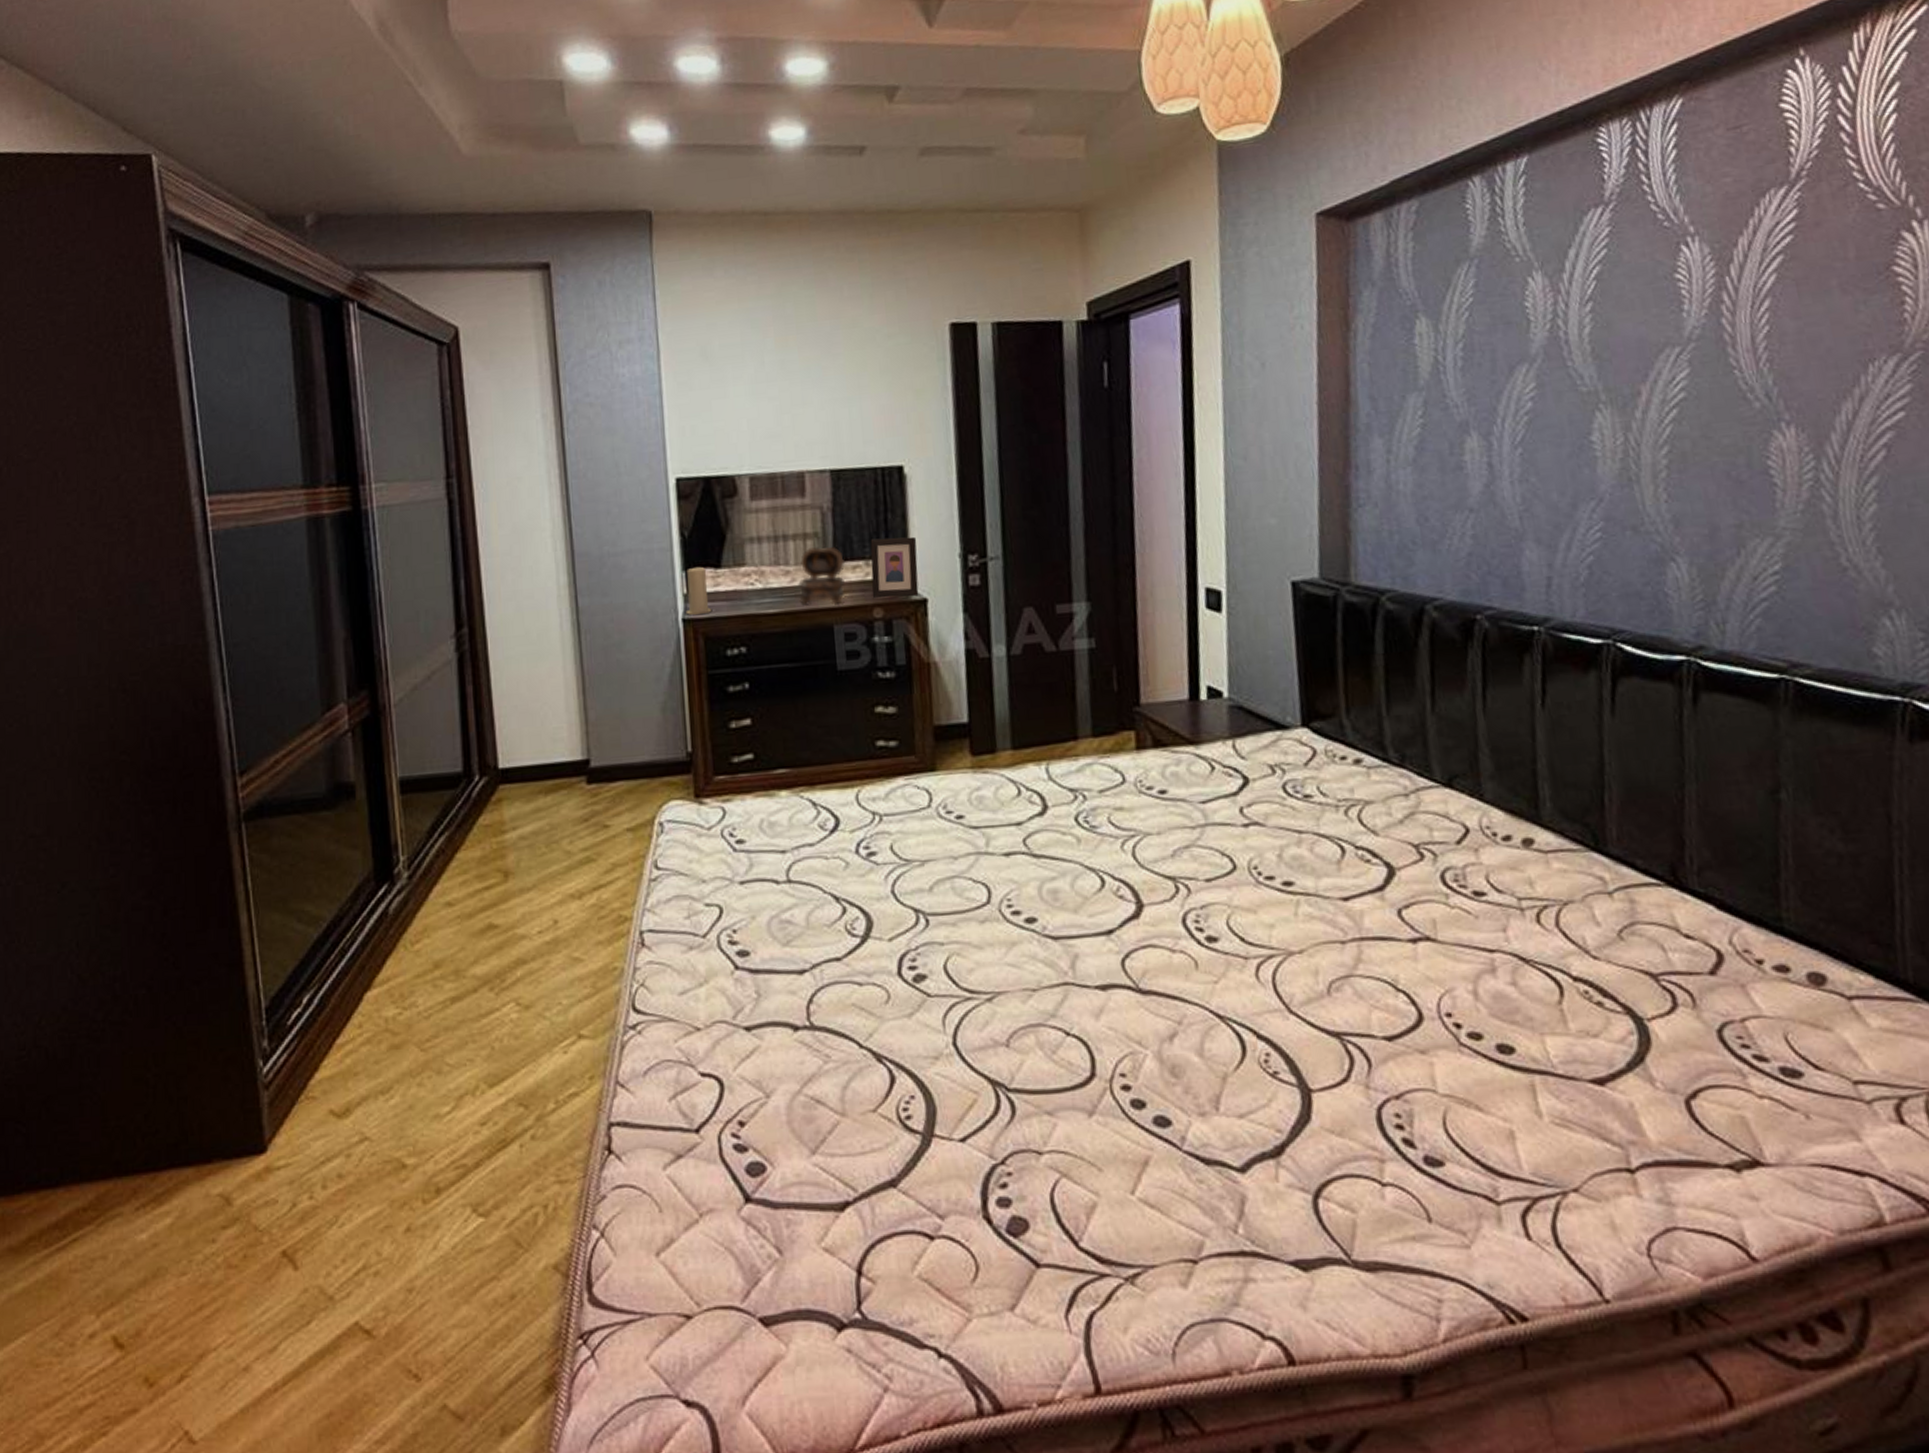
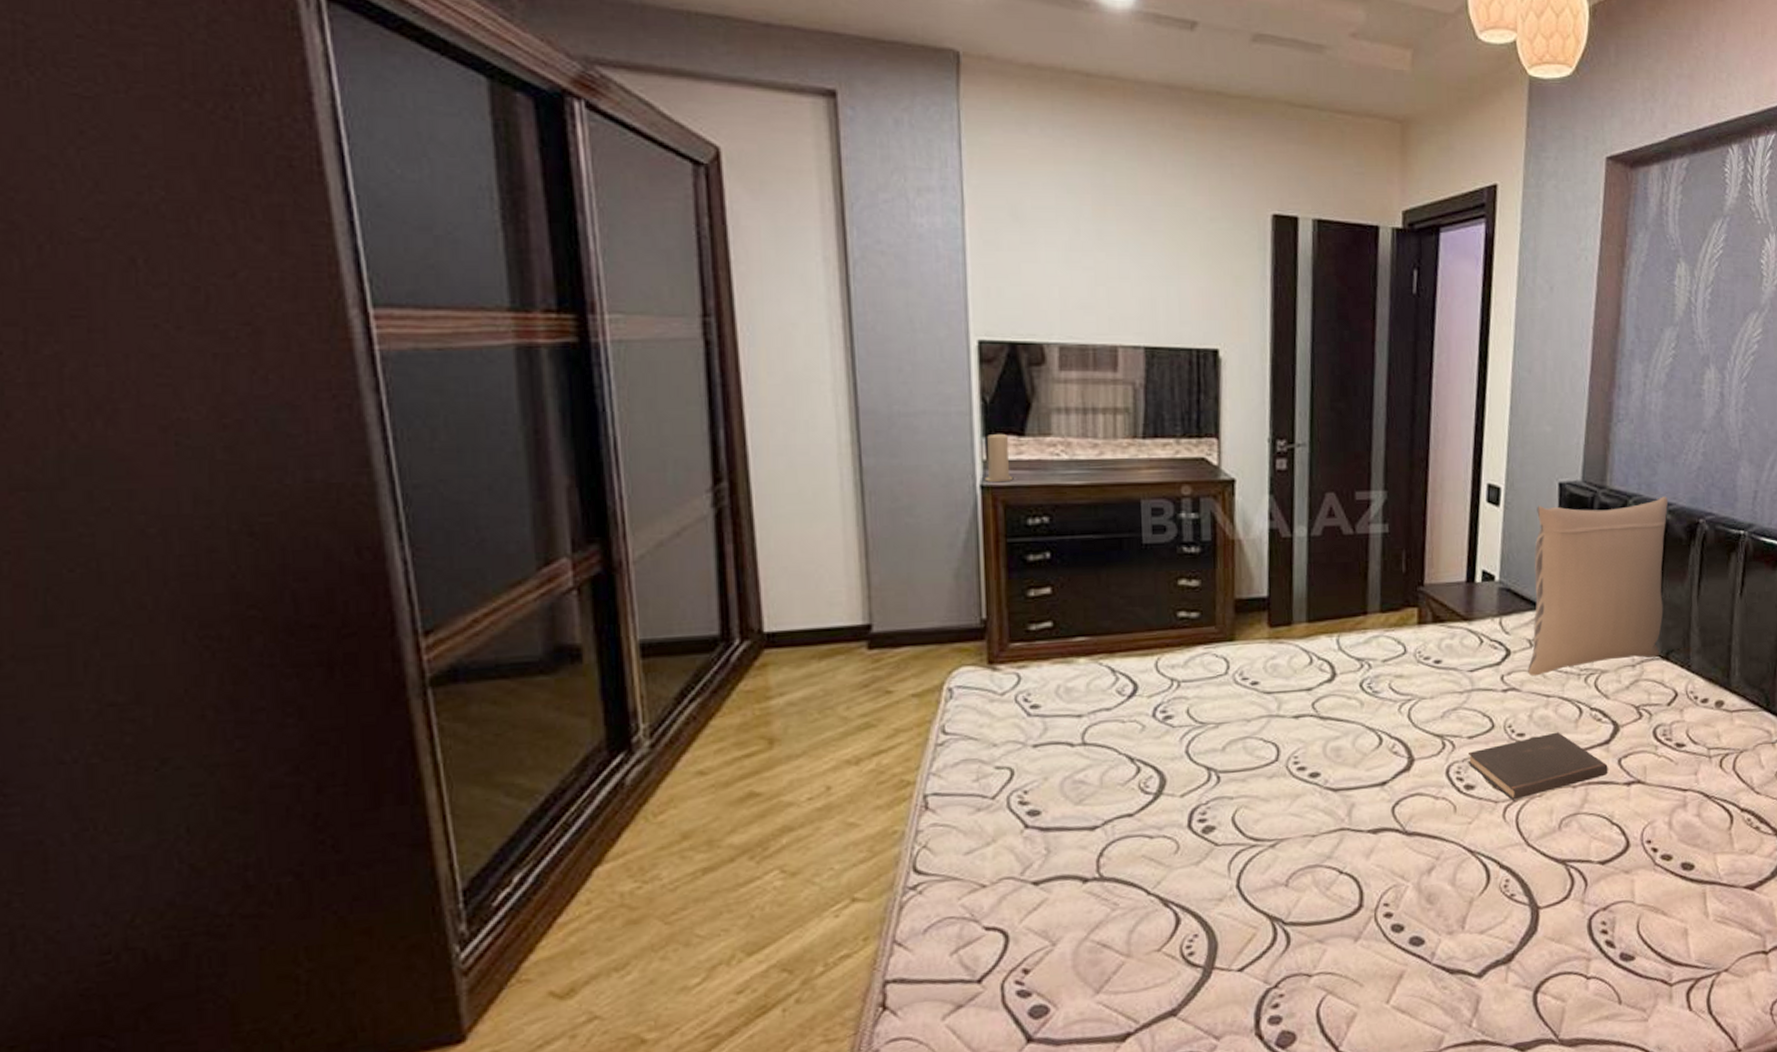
jewelry box: present [798,546,846,604] -> none [1106,421,1156,479]
picture frame: present [870,536,919,598] -> none [1181,418,1228,477]
hardcover book: none [1206,875,1386,956] -> present [1467,732,1608,800]
pillow: none [1267,590,1441,809] -> present [1528,496,1669,677]

